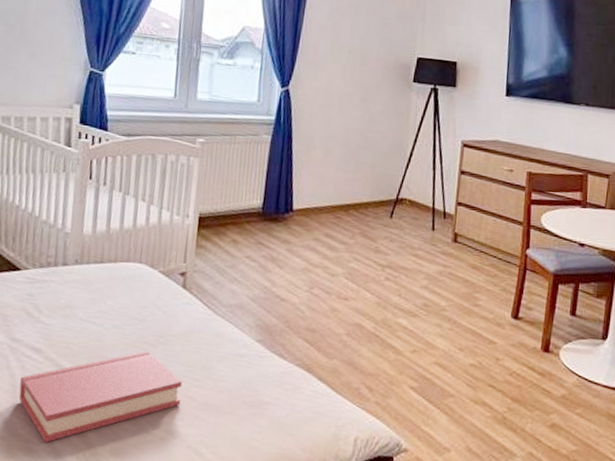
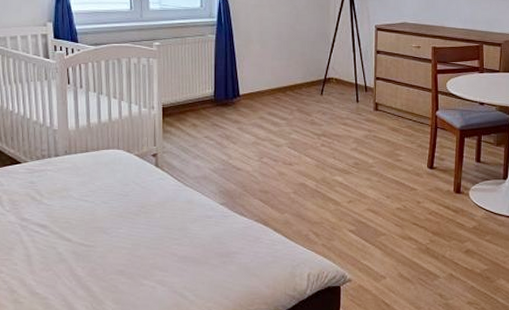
hardback book: present [18,351,183,443] -> none [32,219,165,298]

